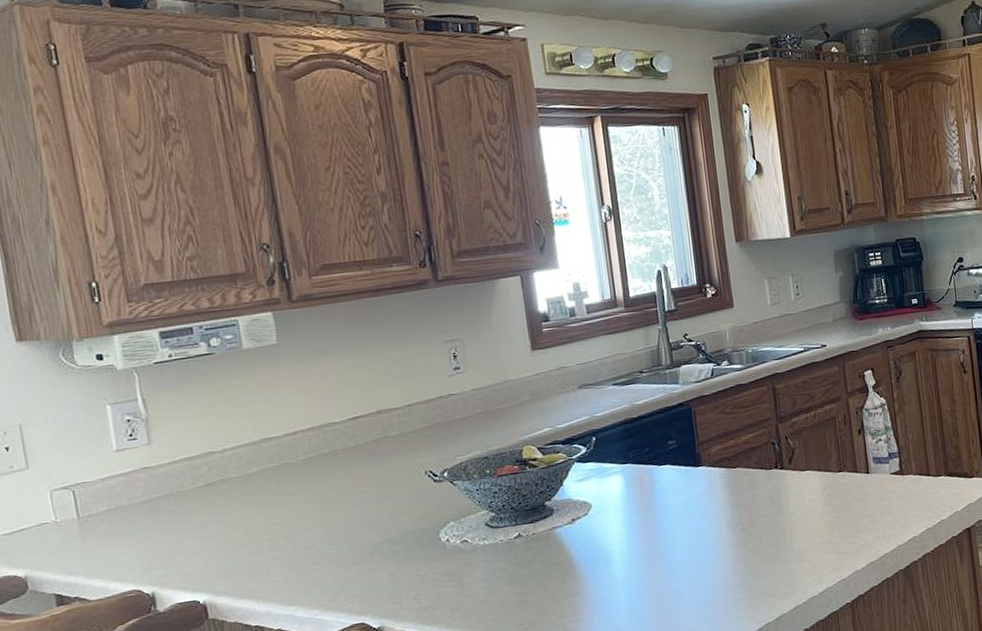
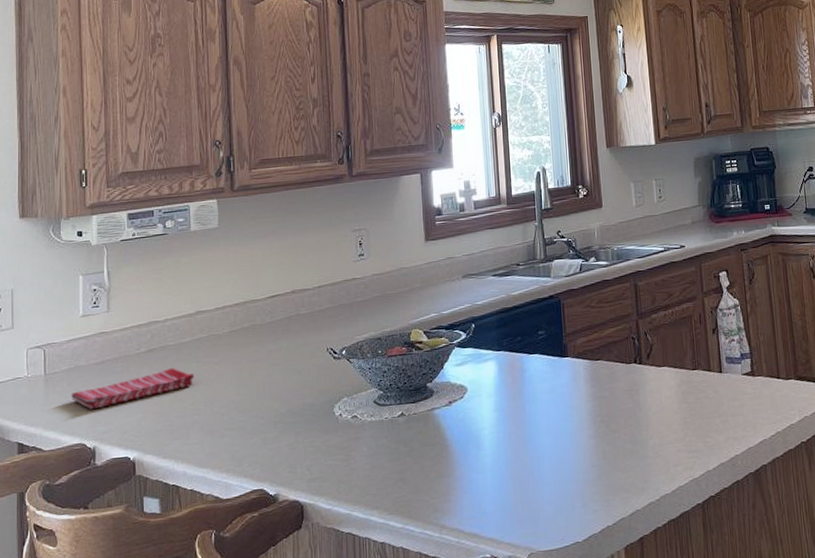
dish towel: none [115,502,268,553] -> present [71,368,194,410]

